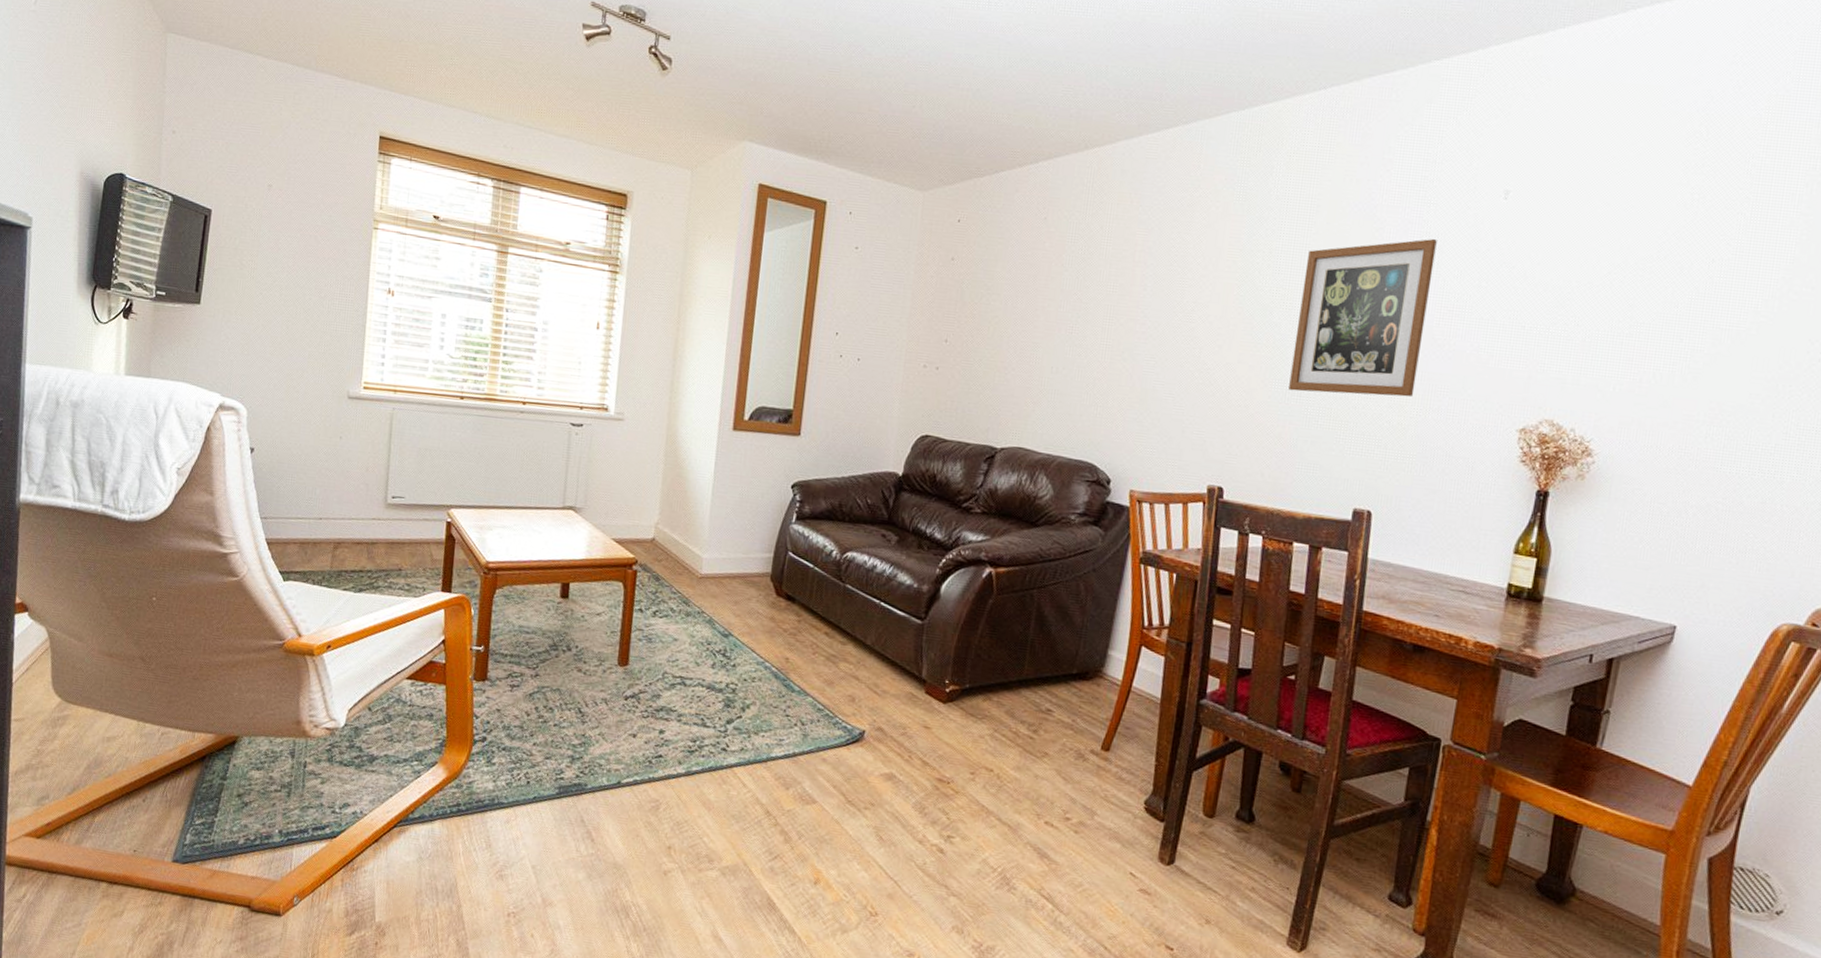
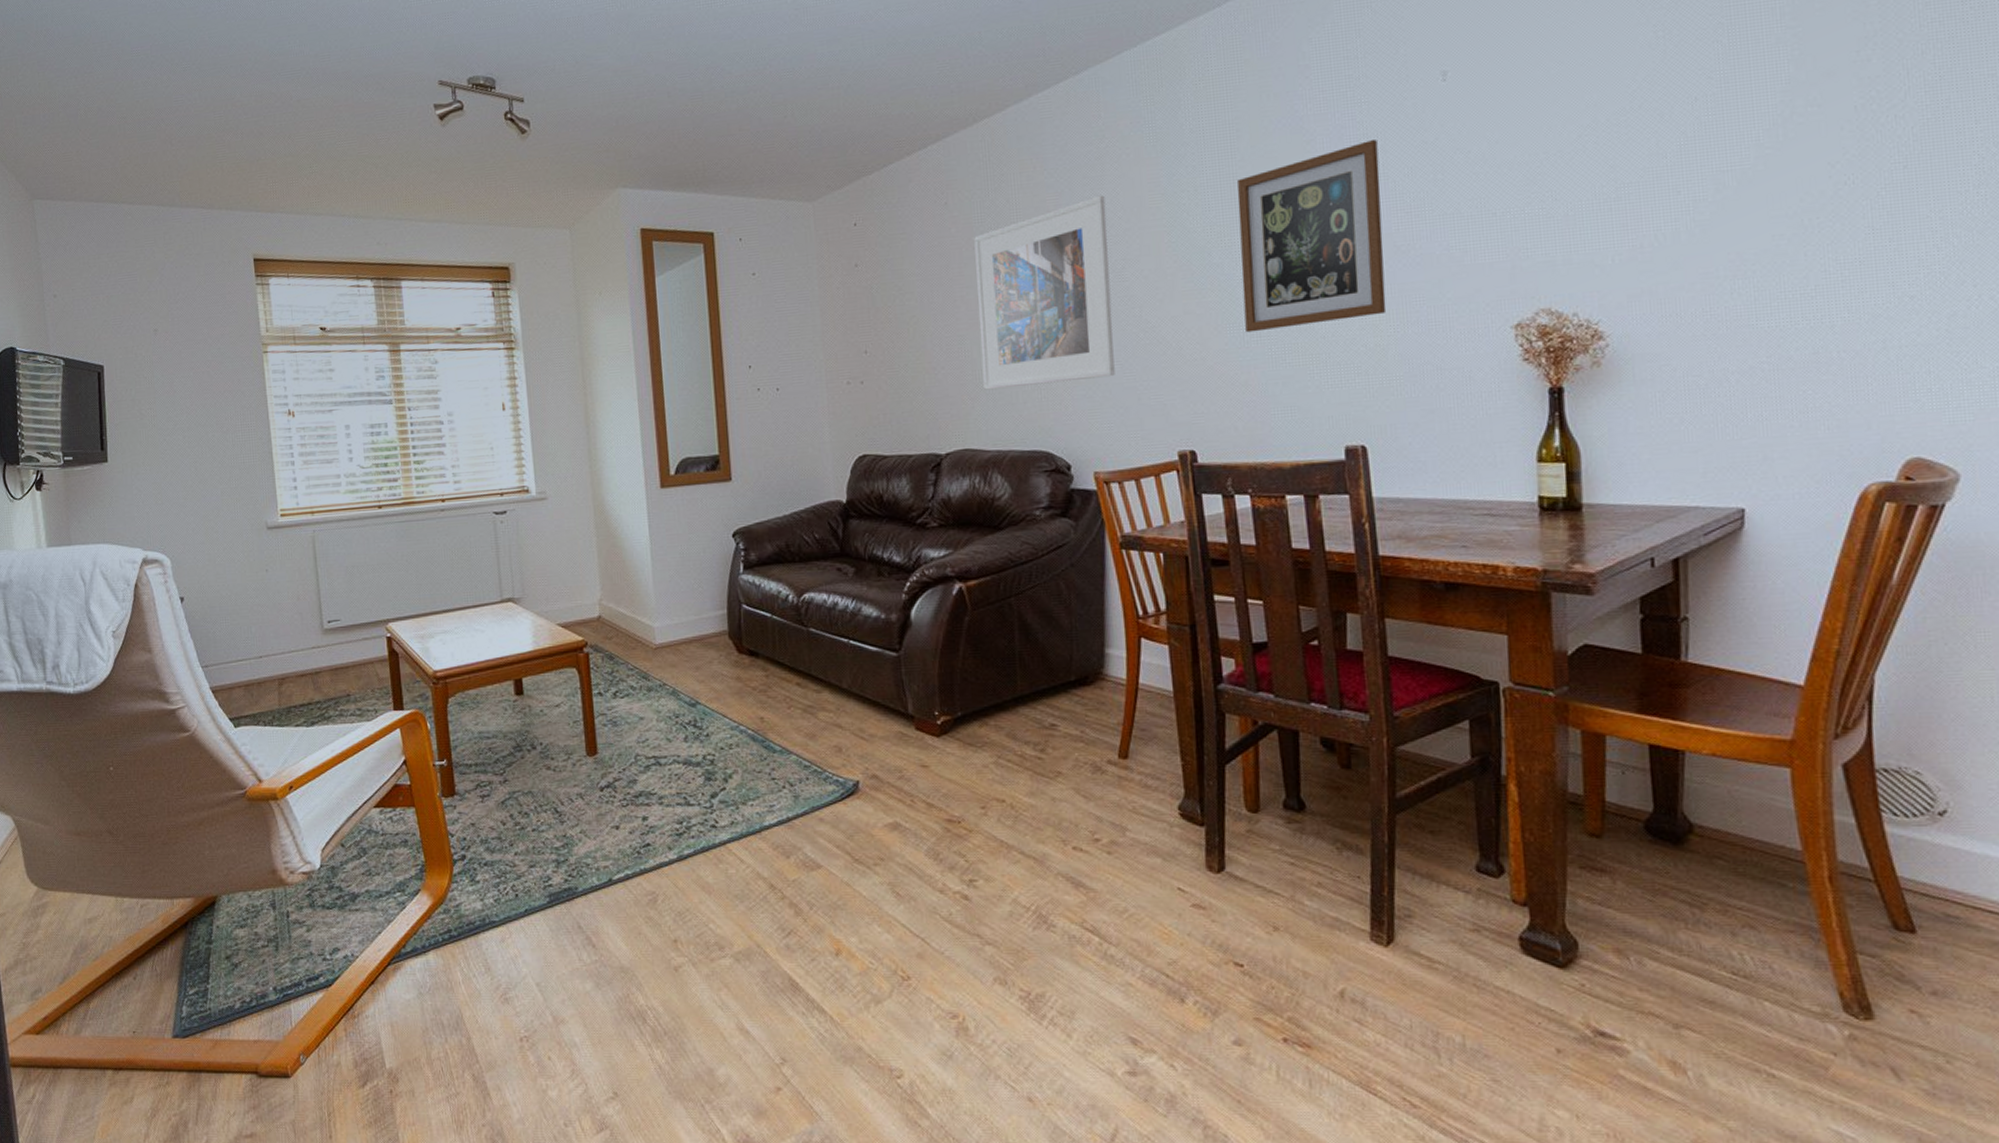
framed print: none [1046,239,1189,407] -> present [974,195,1115,390]

